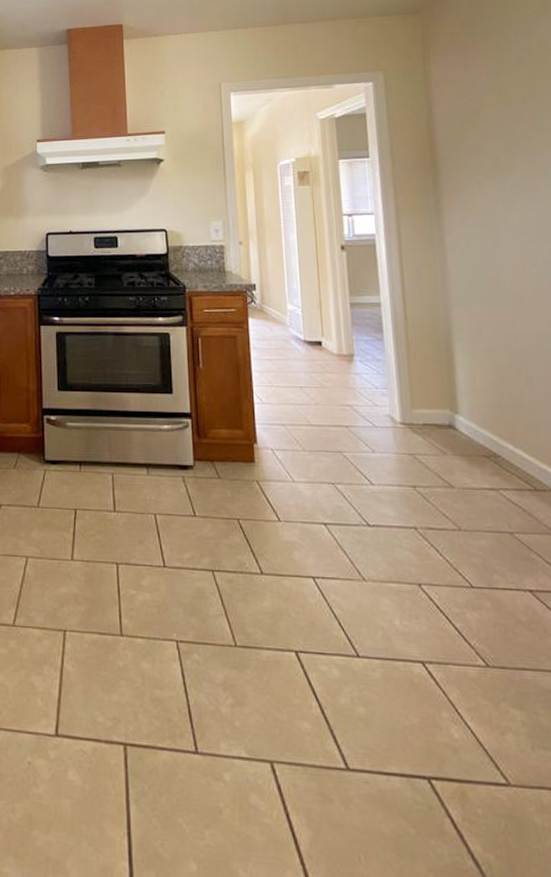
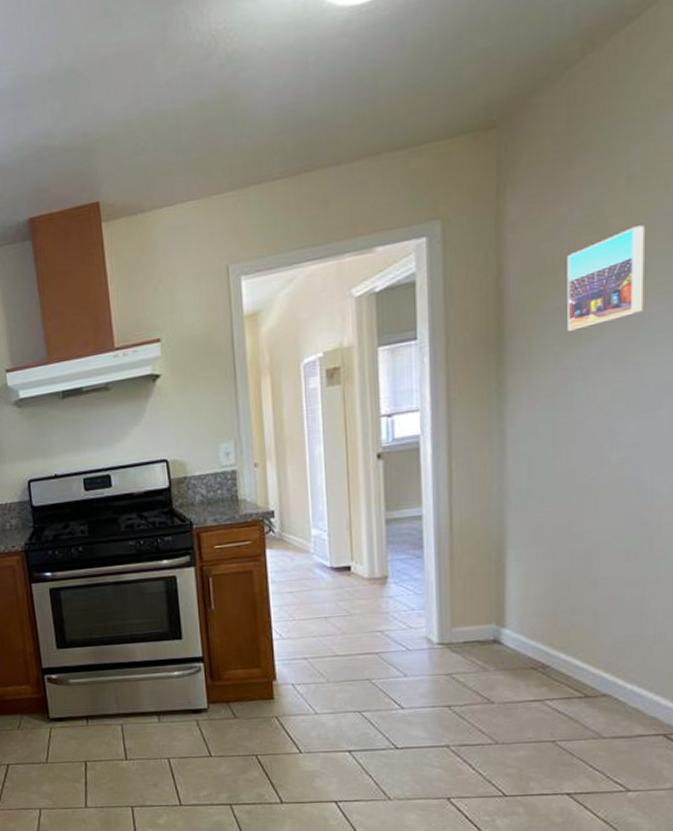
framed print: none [480,95,543,166] -> present [567,225,646,331]

